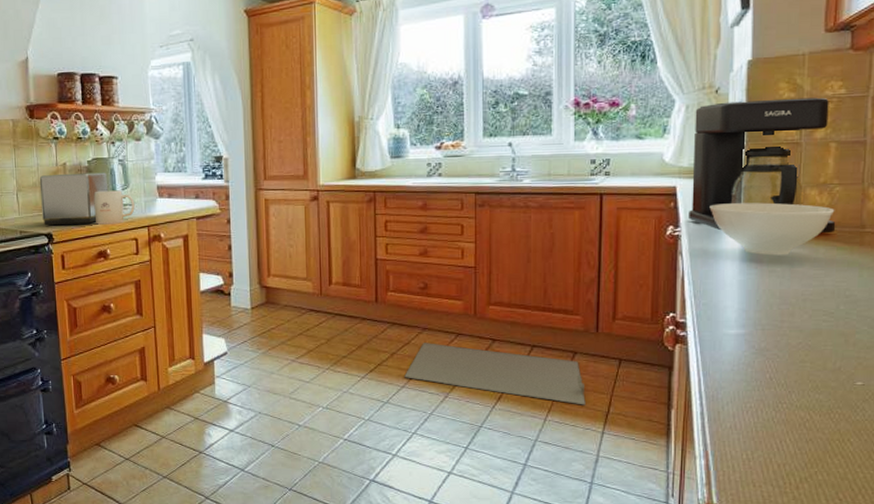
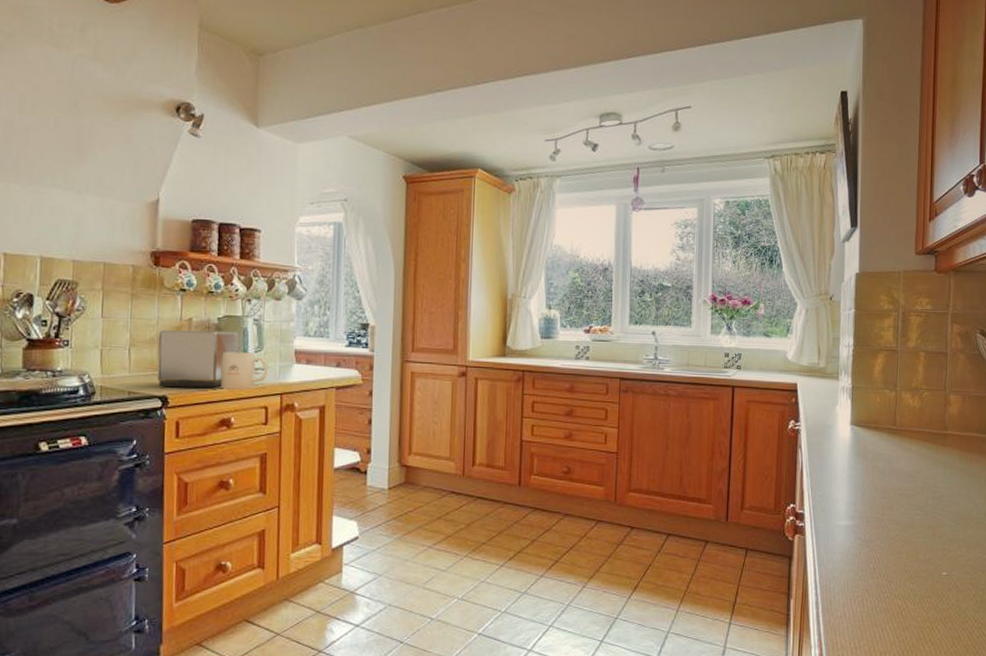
door mat: present [404,343,586,405] -> none [544,529,715,595]
coffee maker: present [689,97,836,234] -> none [807,308,925,434]
bowl: present [709,202,835,256] -> none [824,401,924,452]

